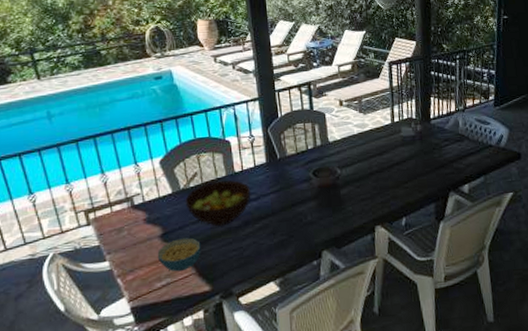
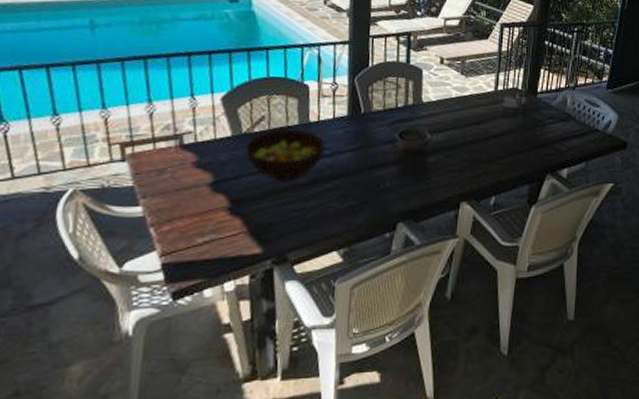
cereal bowl: present [157,238,201,272] -> none [202,190,258,228]

